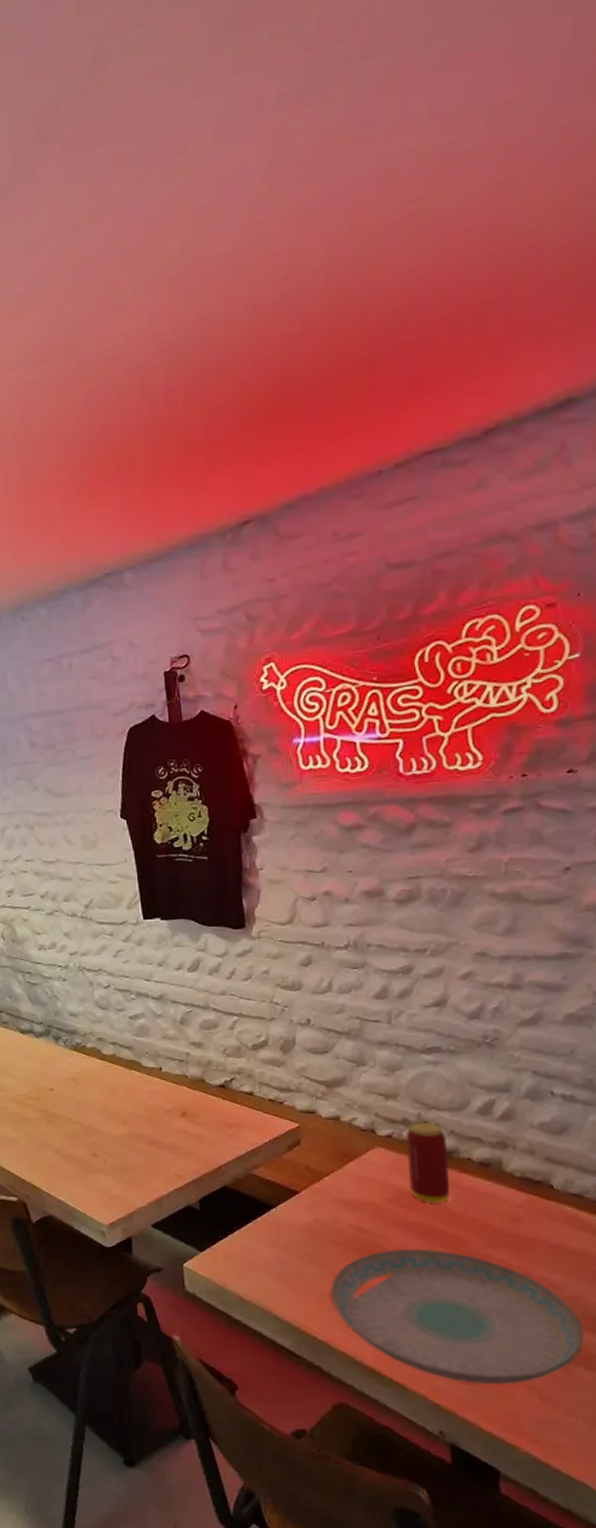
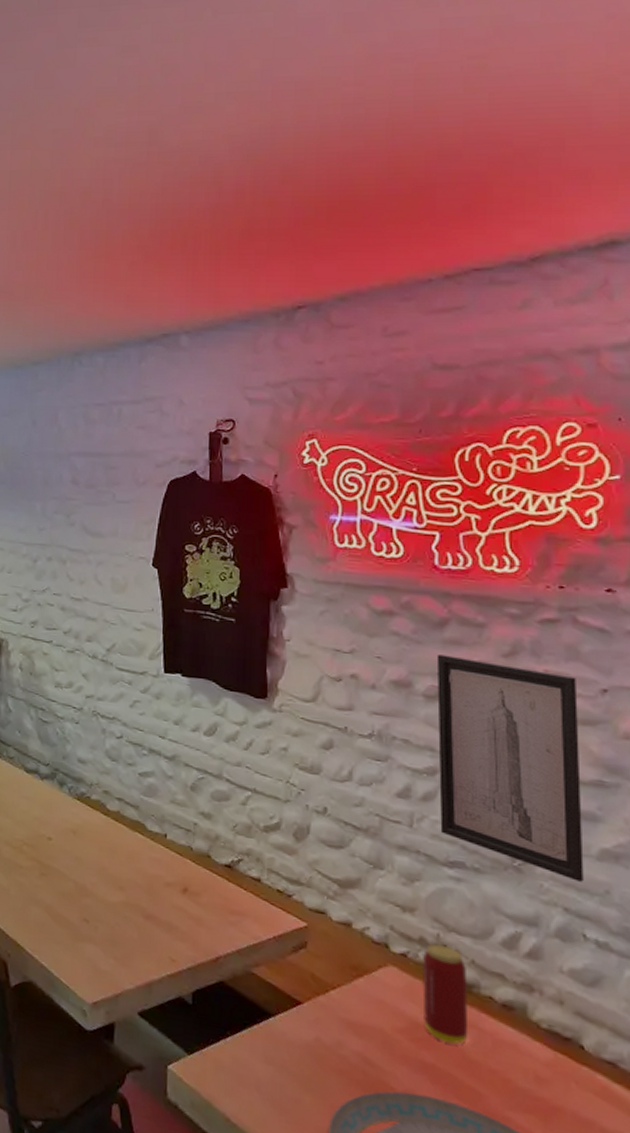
wall art: none [406,858,550,1047] -> present [436,654,584,882]

